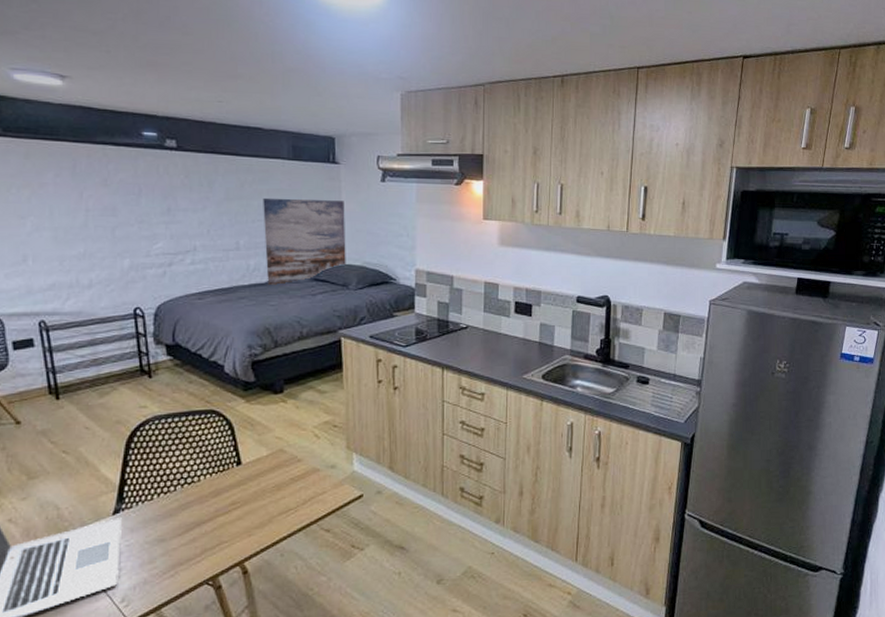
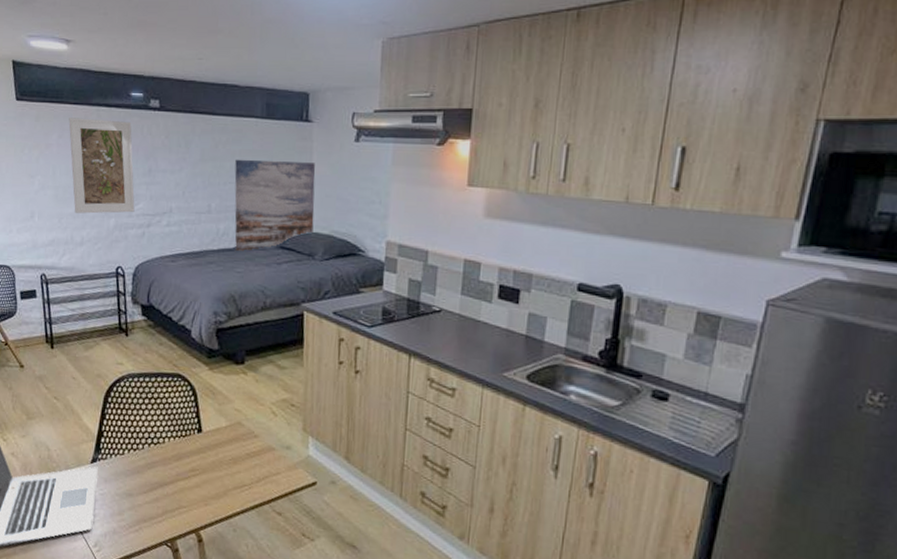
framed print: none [67,156,153,255] -> present [68,117,135,214]

